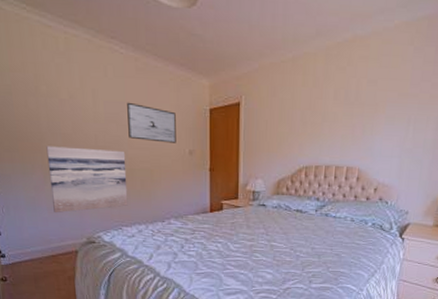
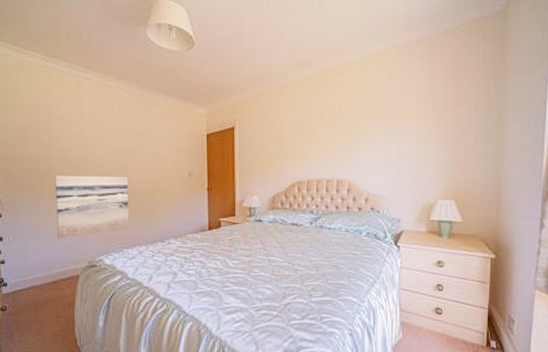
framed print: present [127,102,176,143] -> none [131,132,176,167]

